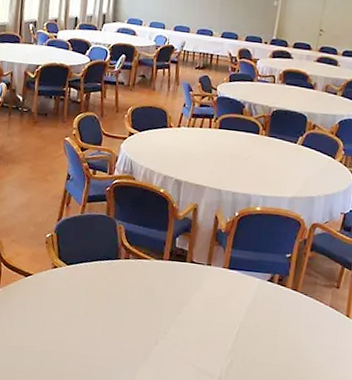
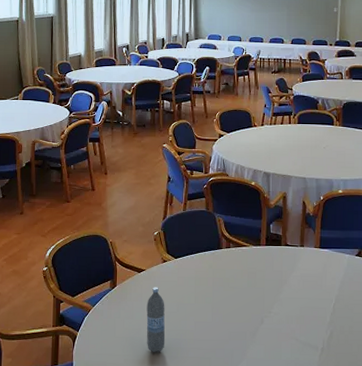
water bottle: none [27,294,52,365] -> present [146,287,166,353]

